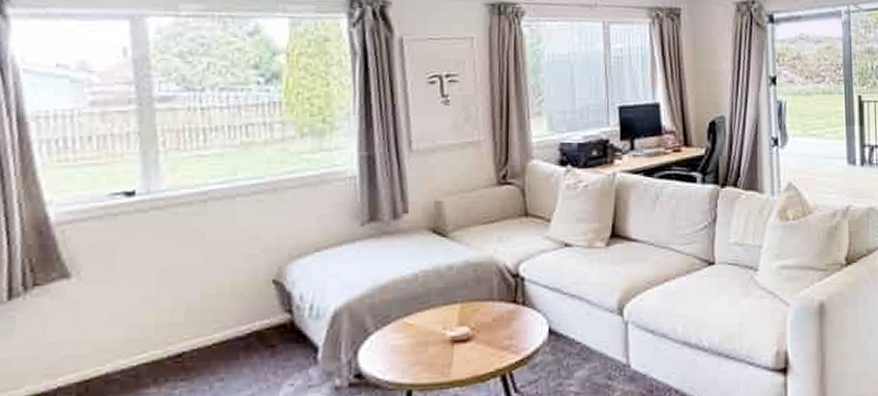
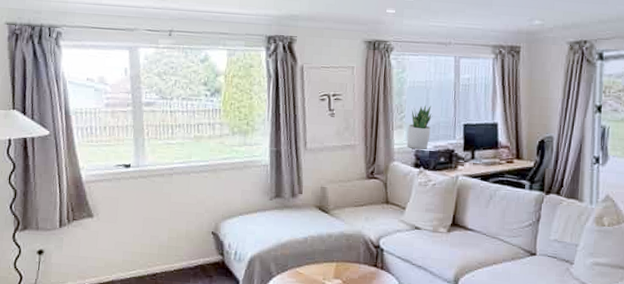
planter: none [548,85,580,143] -> present [406,105,433,150]

